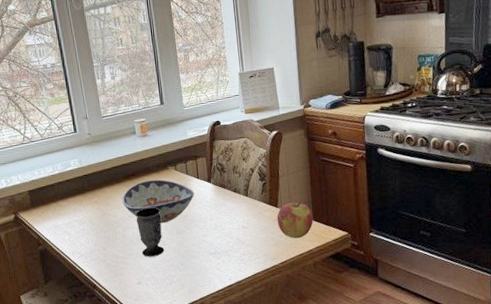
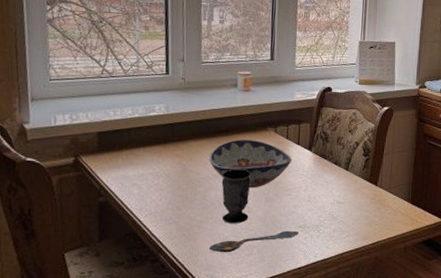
spoon: none [134,258,211,284] -> present [208,230,298,253]
apple: present [277,201,313,239] -> none [374,182,411,220]

